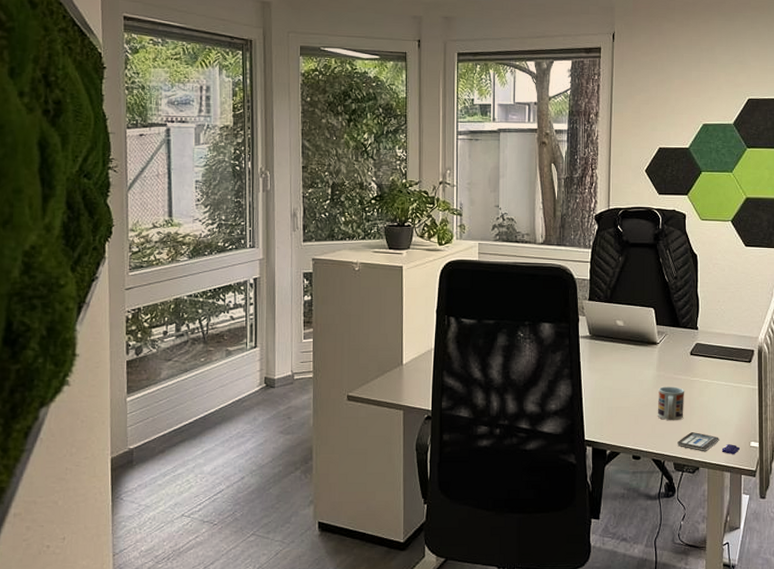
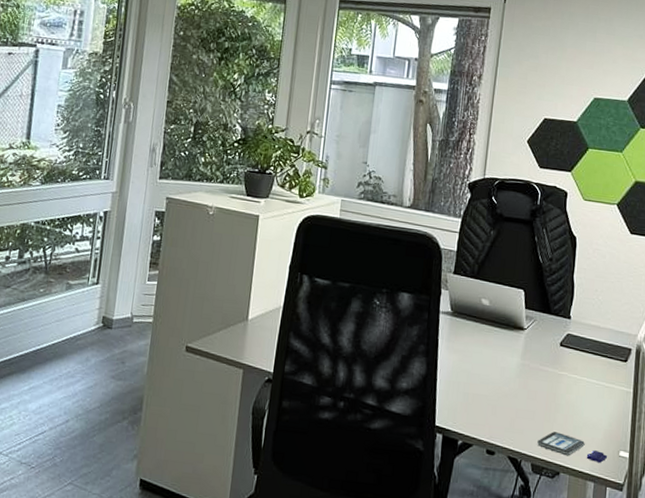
cup: present [657,386,685,421] -> none [517,377,551,417]

